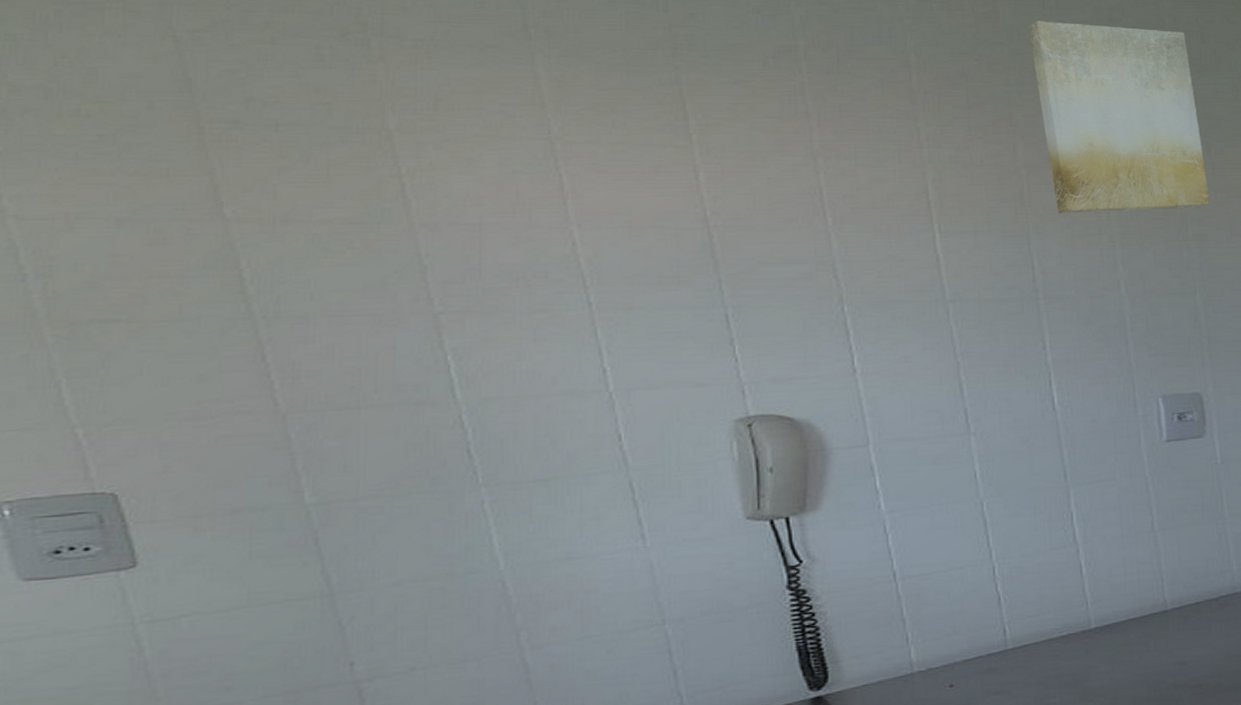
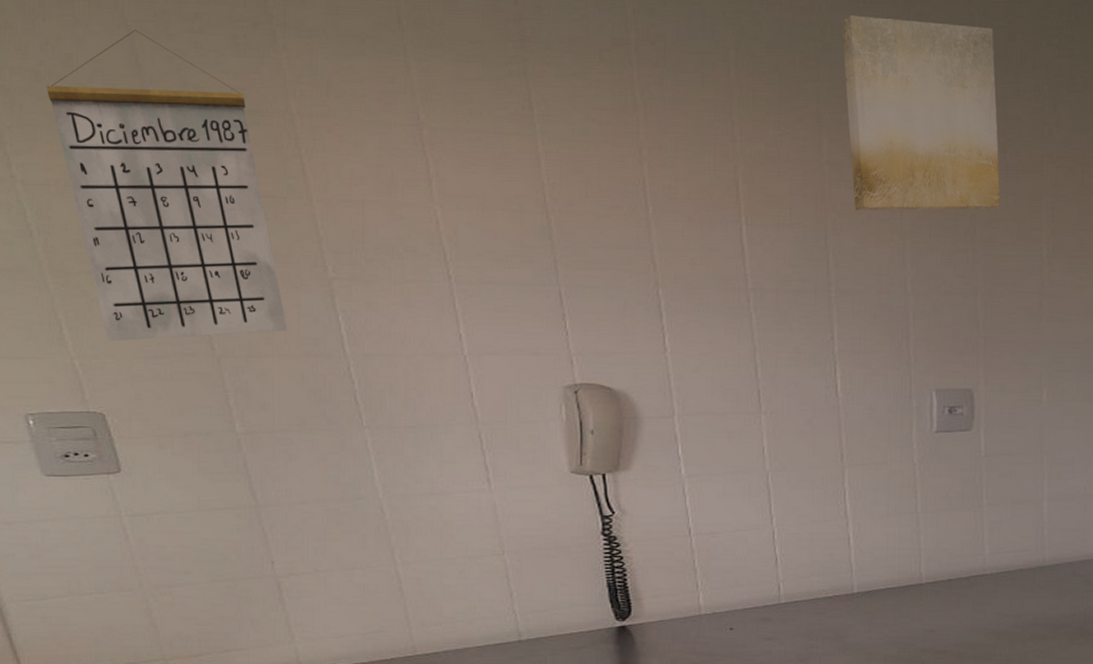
calendar: none [58,41,380,404] -> present [46,30,288,342]

